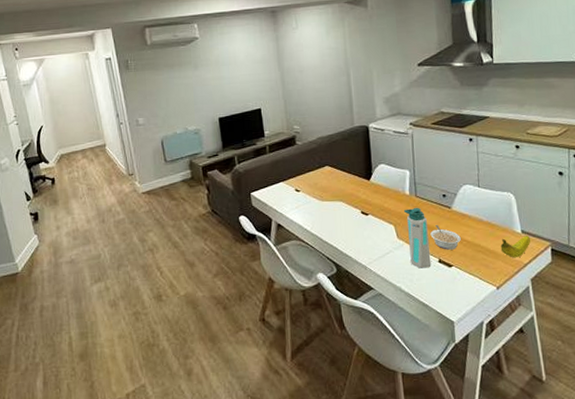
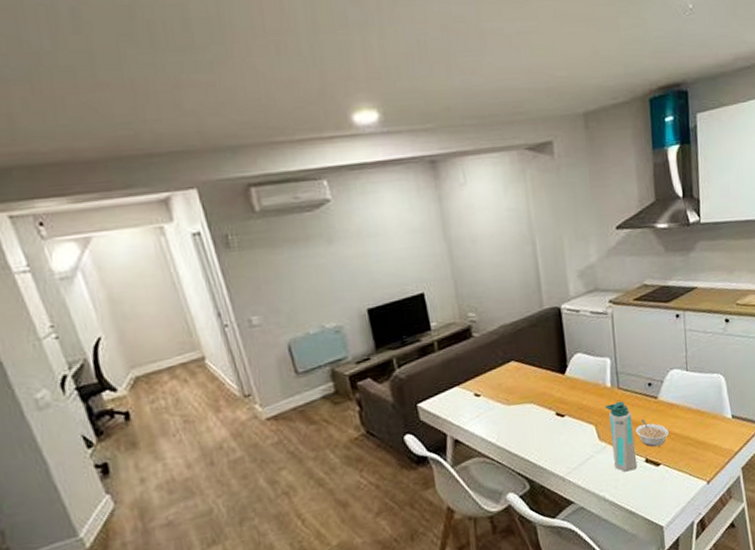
fruit: present [500,235,530,258] -> none [710,420,741,447]

